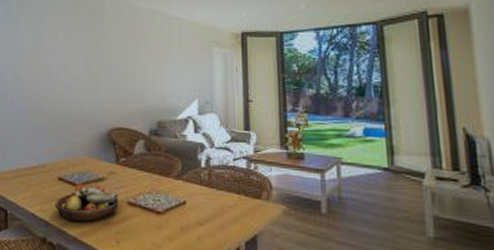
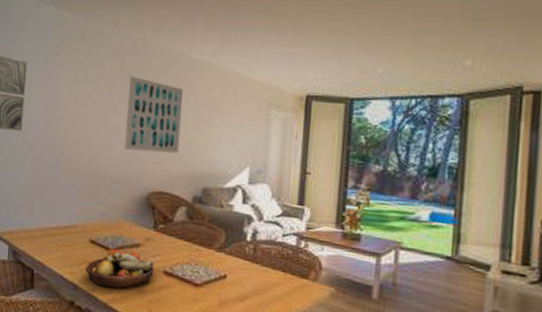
wall art: none [85,27,134,92] -> present [124,76,184,154]

